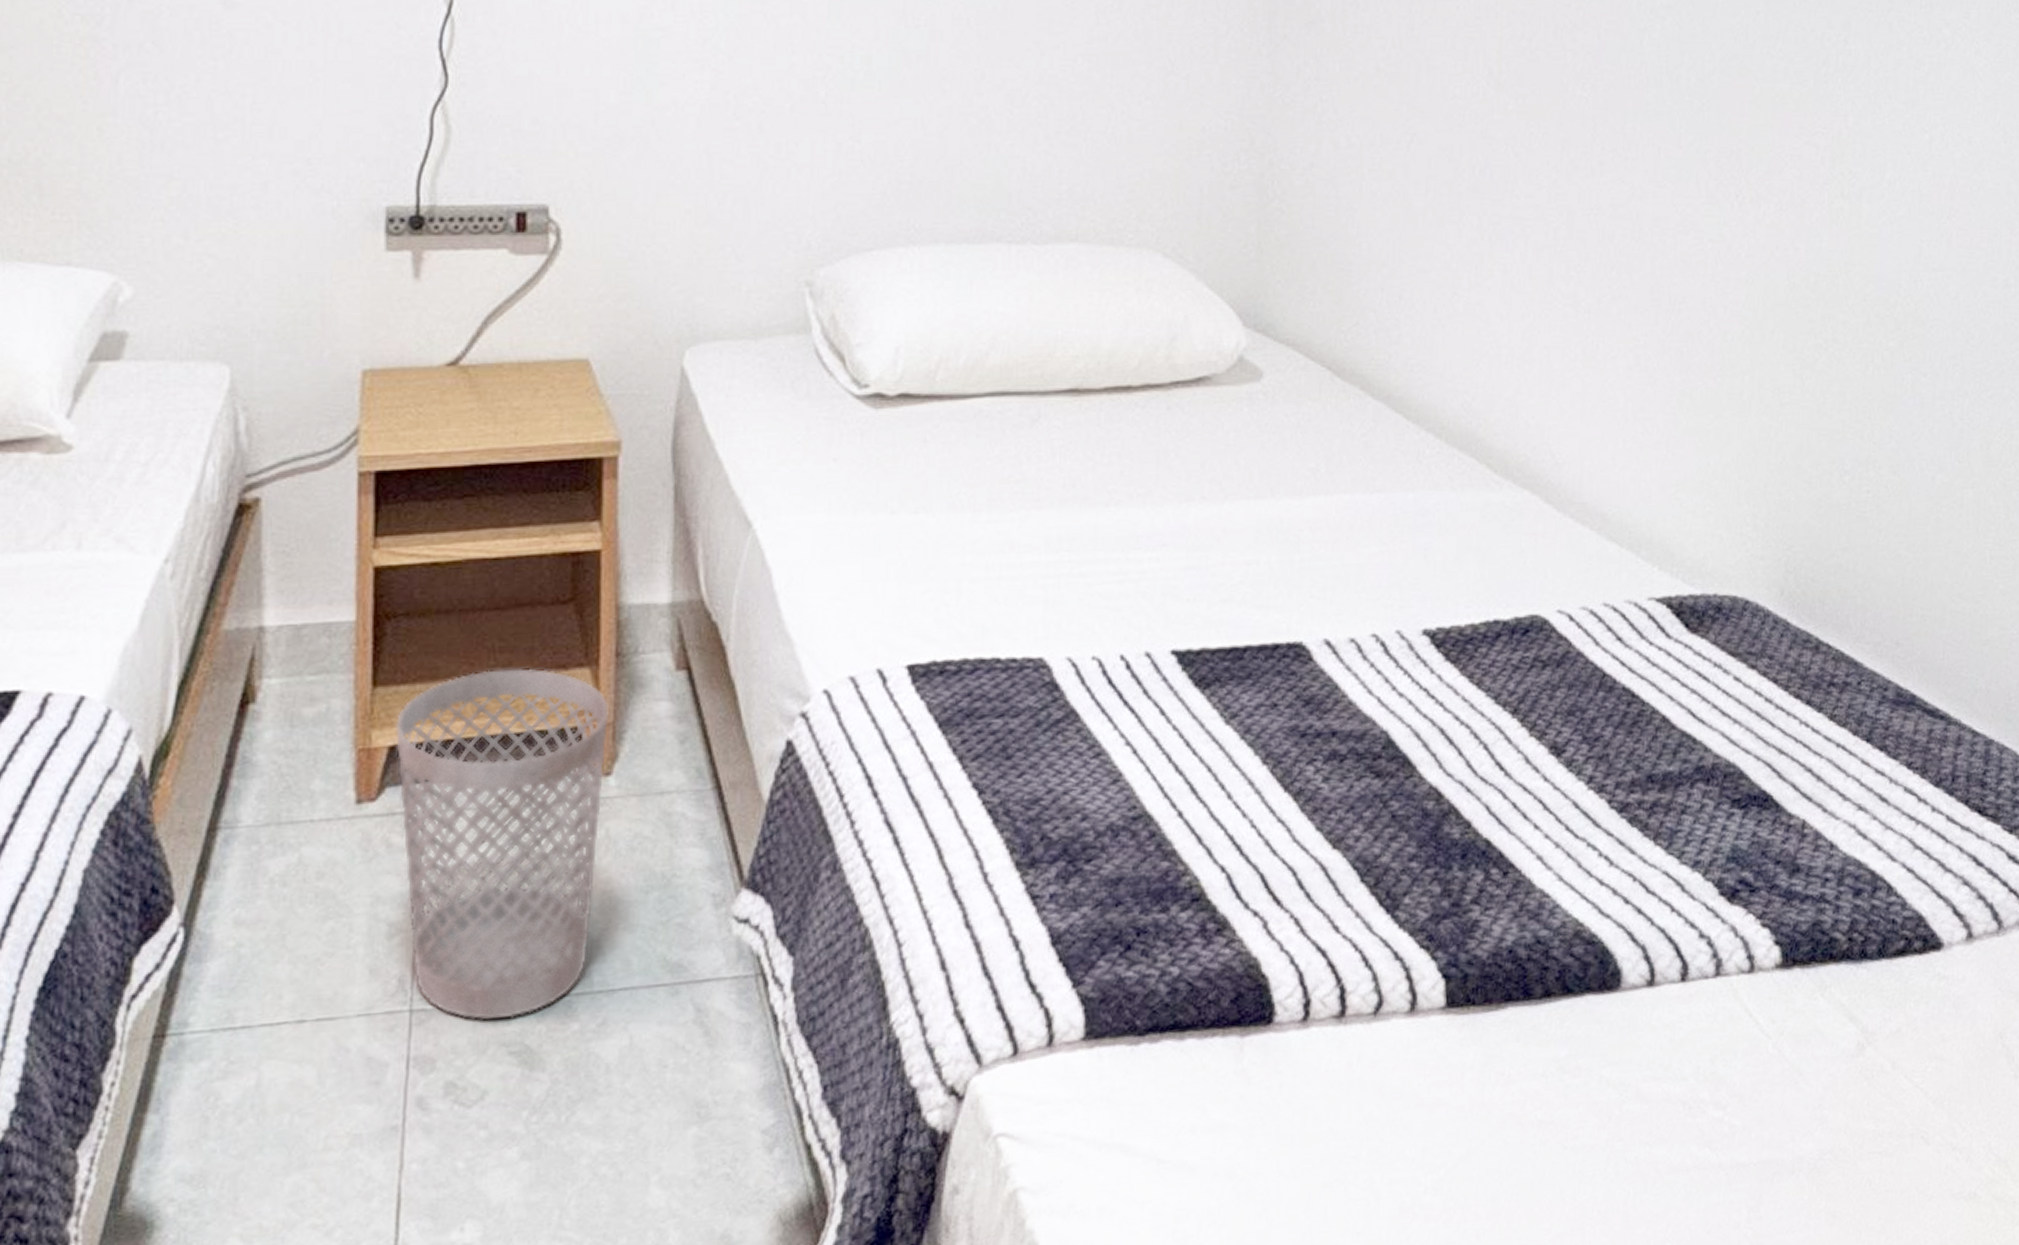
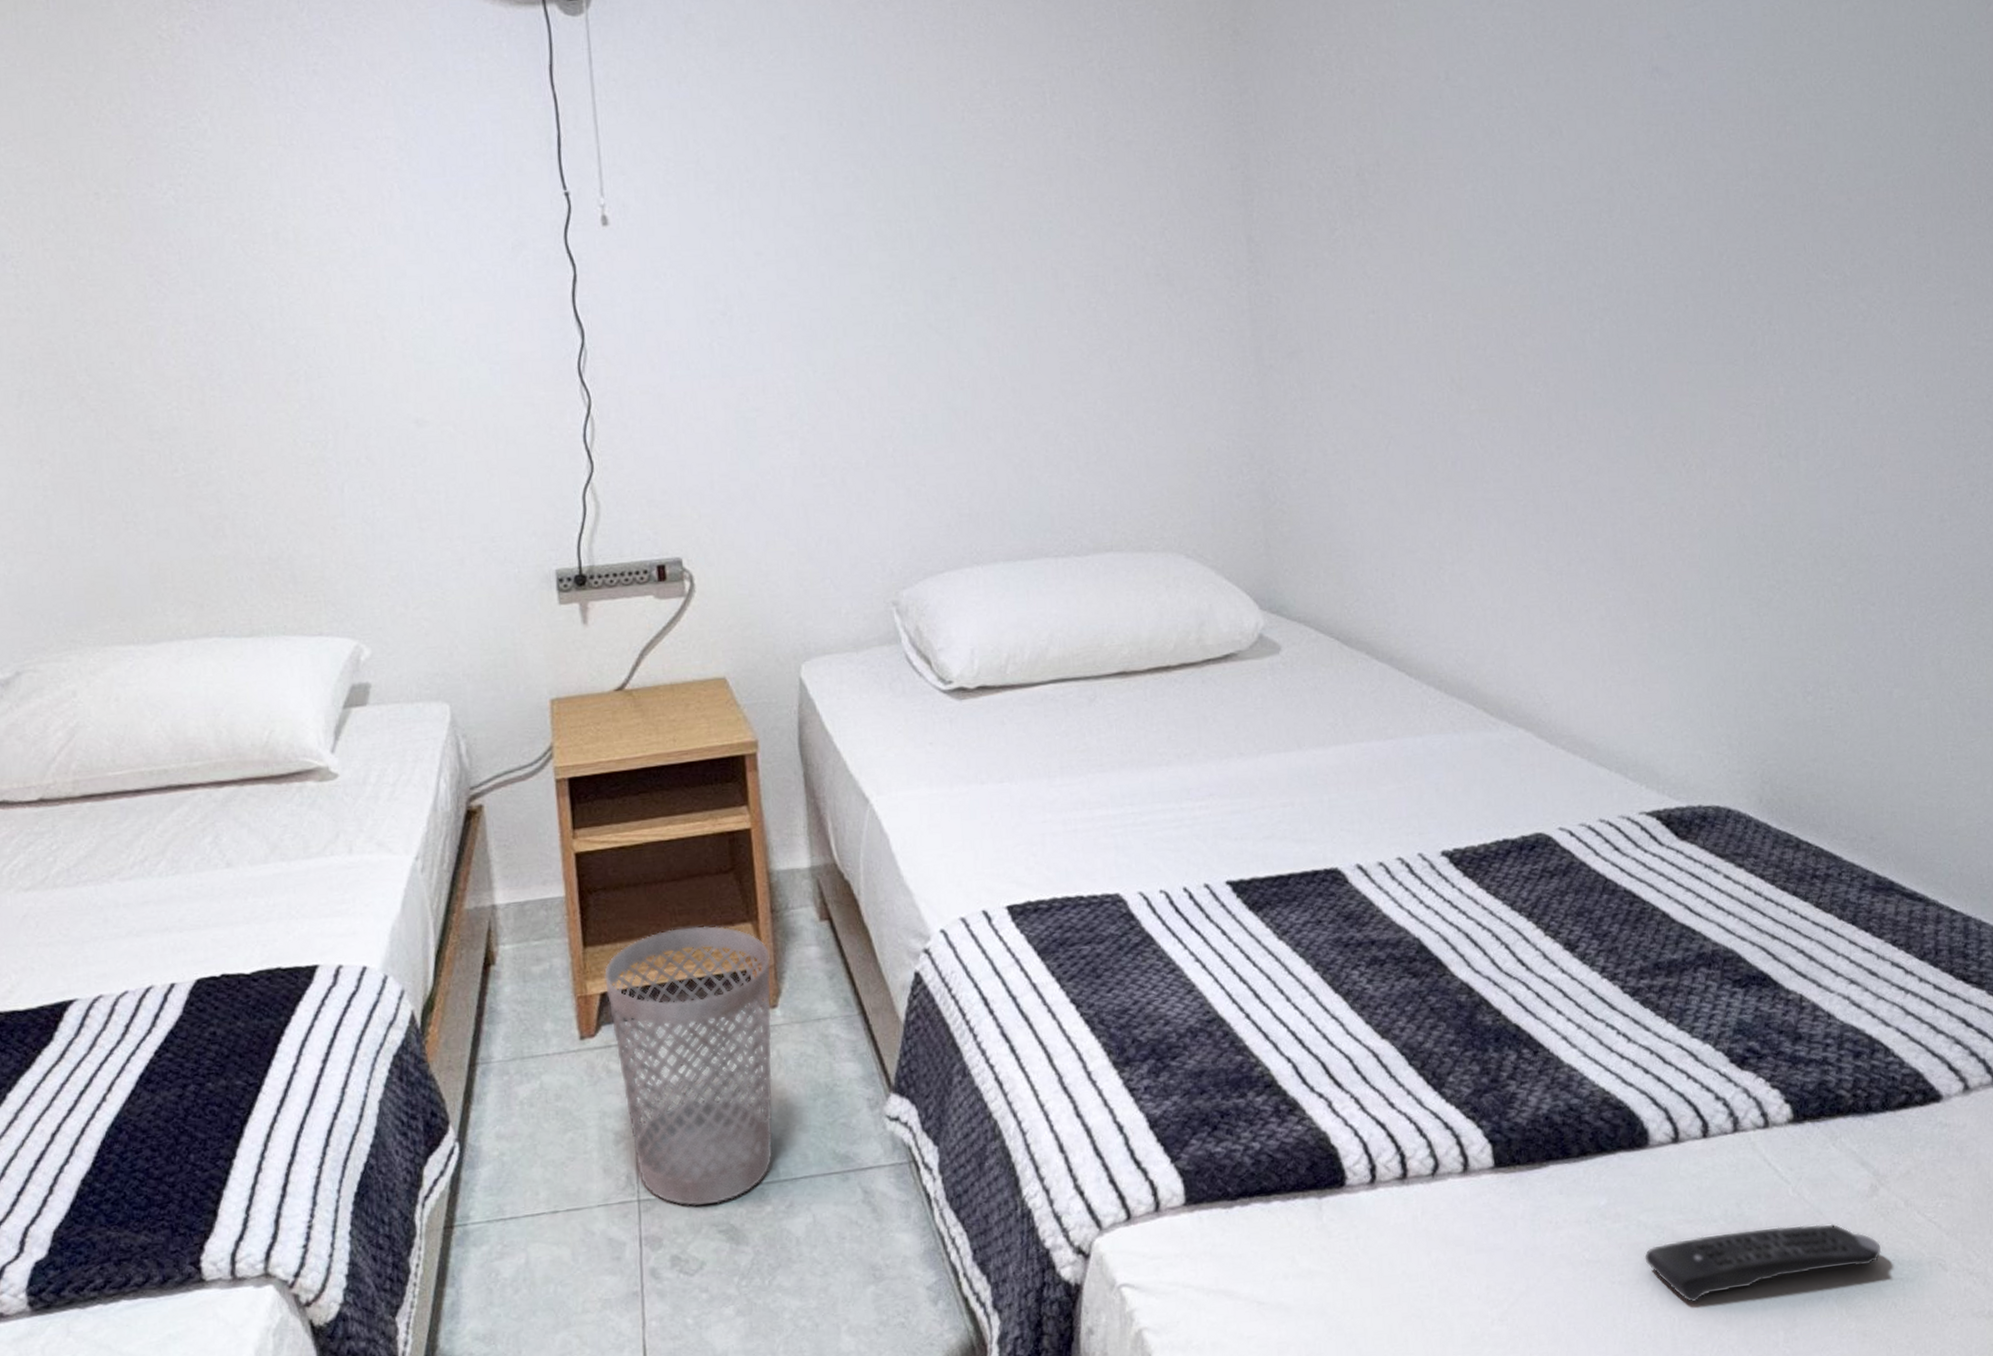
remote control: none [1603,1087,1862,1175] -> present [1644,1224,1882,1303]

